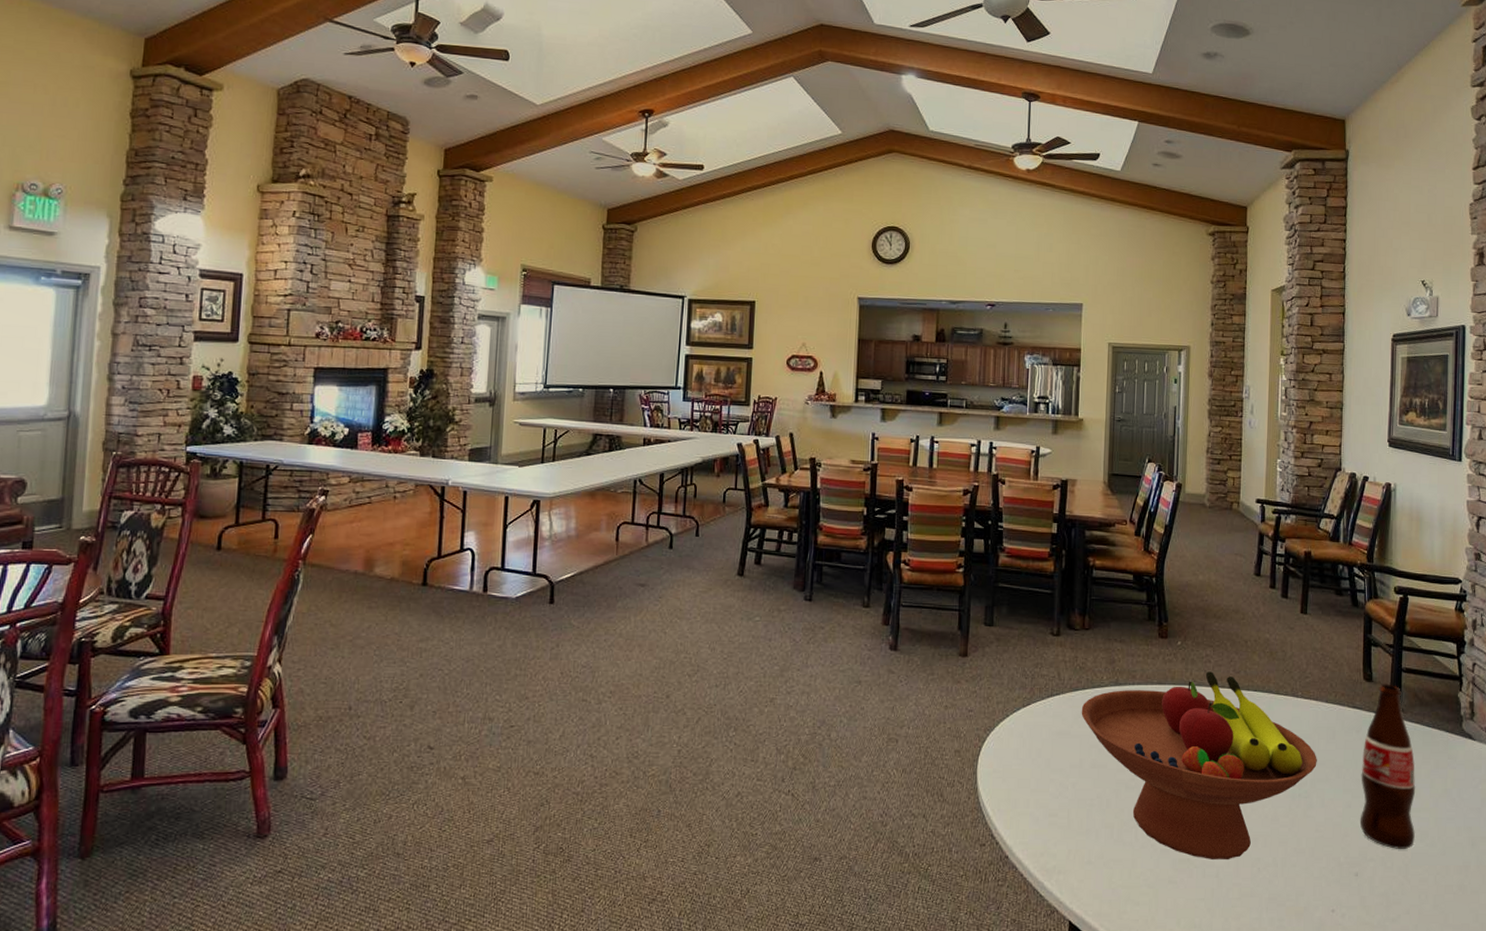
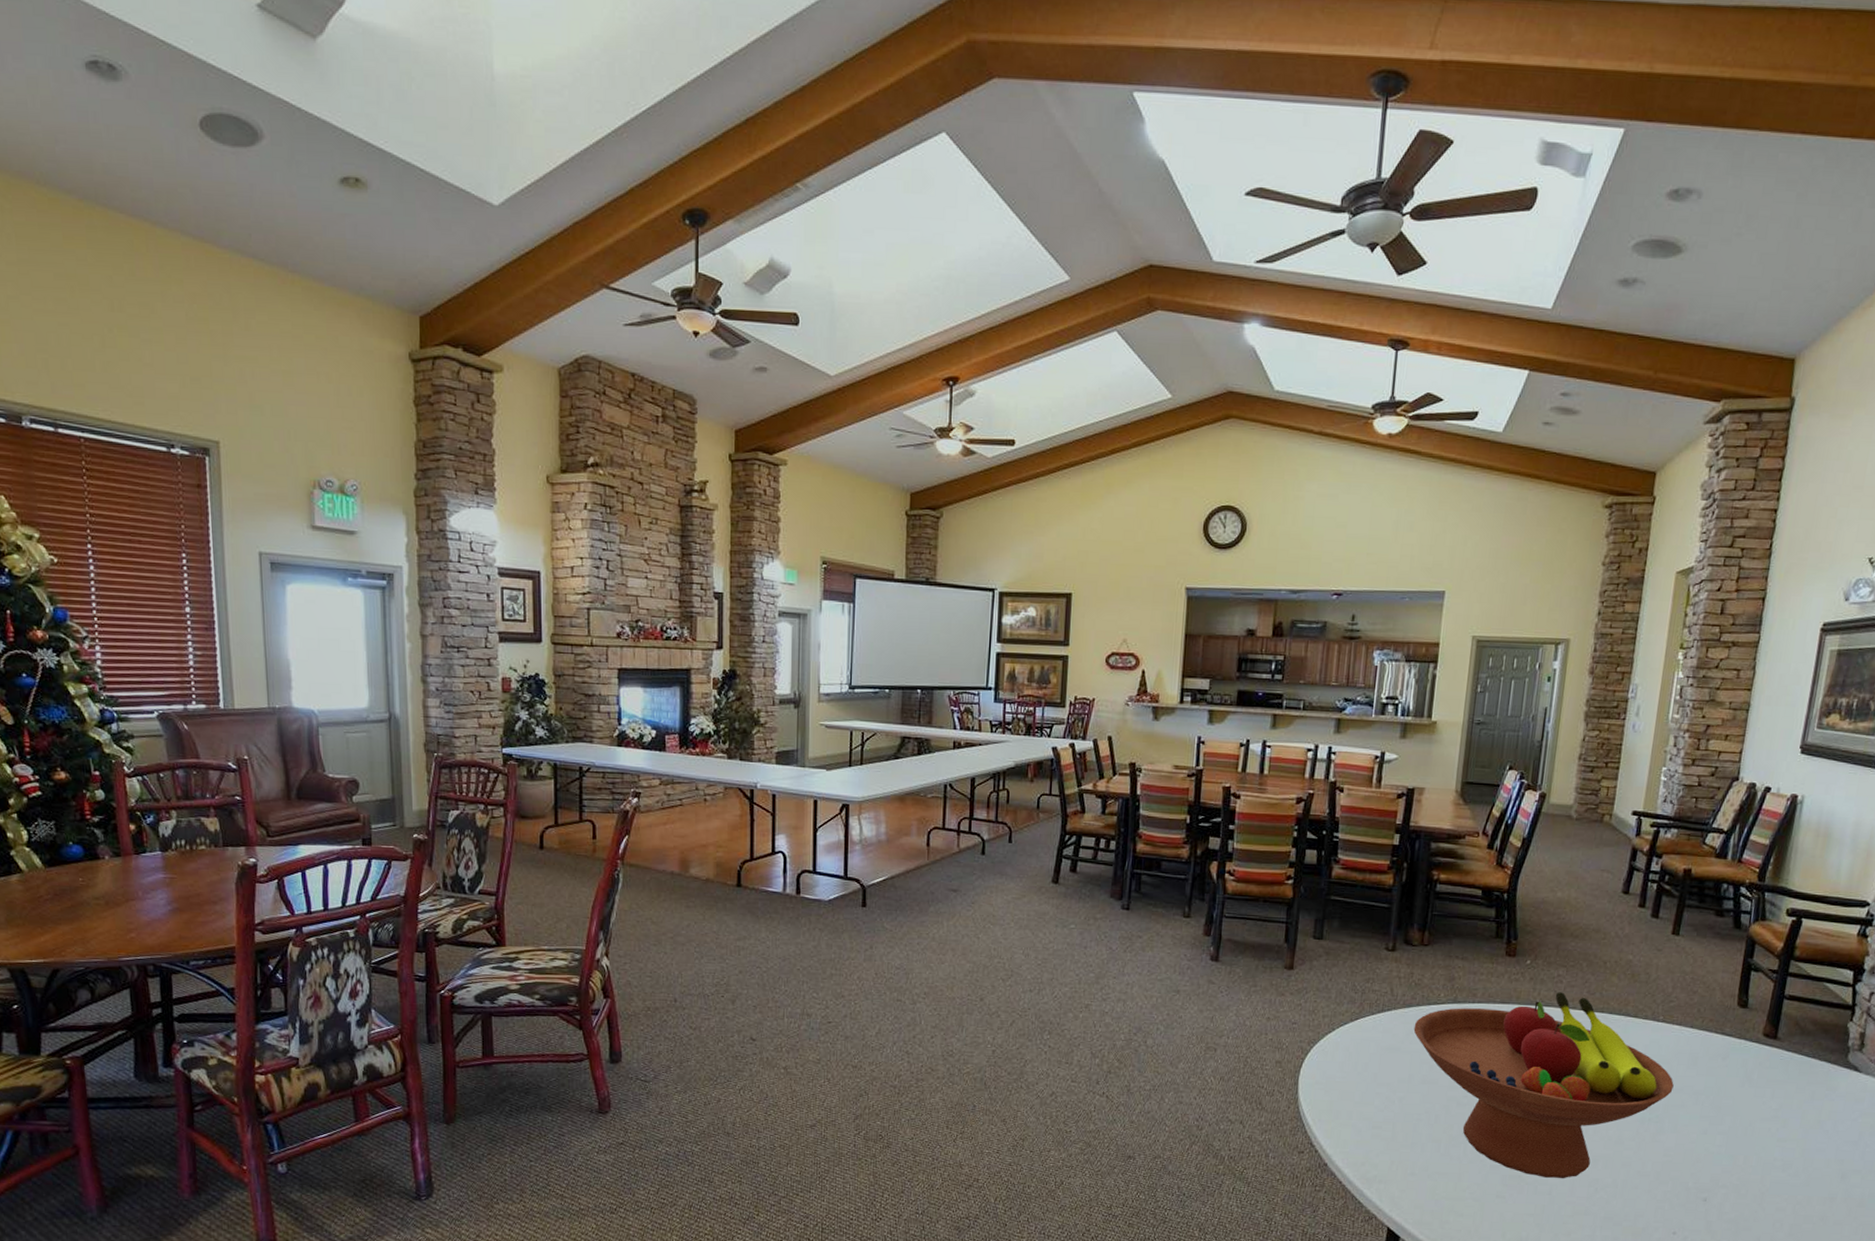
bottle: present [1359,683,1416,849] -> none [1714,1010,1787,1178]

